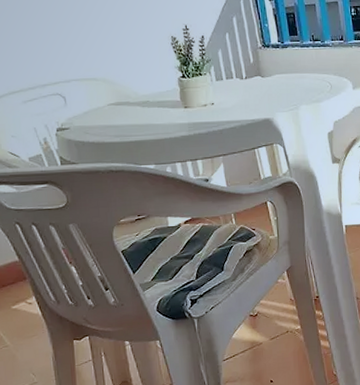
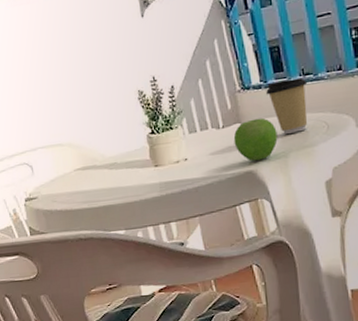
fruit: none [254,73,291,111] -> present [233,118,278,162]
coffee cup: none [283,43,316,89] -> present [266,77,308,134]

